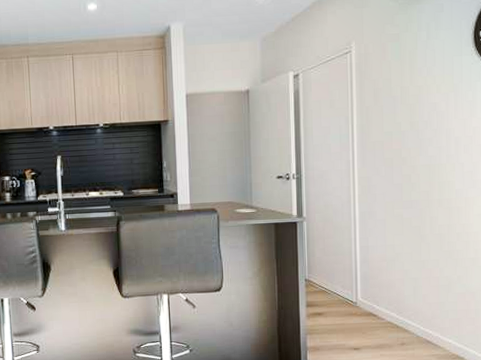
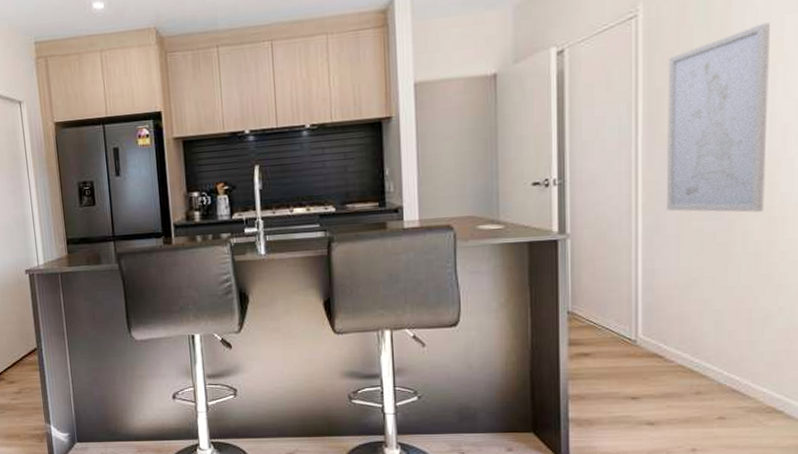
wall art: none [374,62,445,203] -> present [667,22,770,213]

